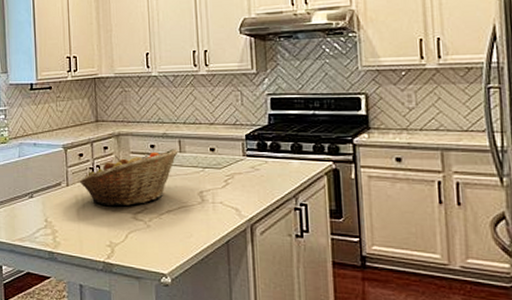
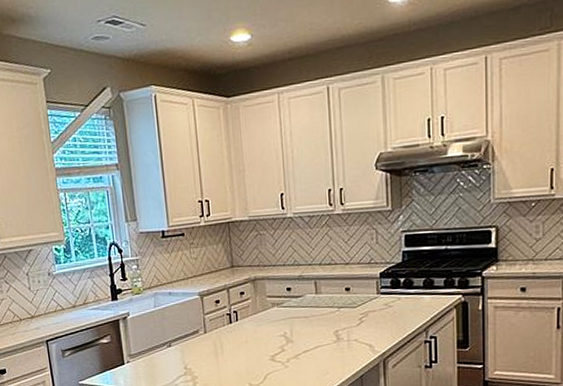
fruit basket: present [79,149,178,207] -> none [216,290,314,351]

